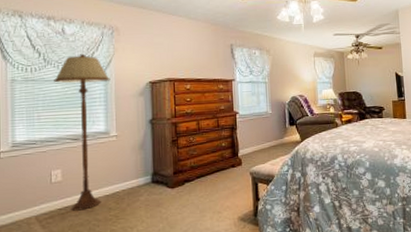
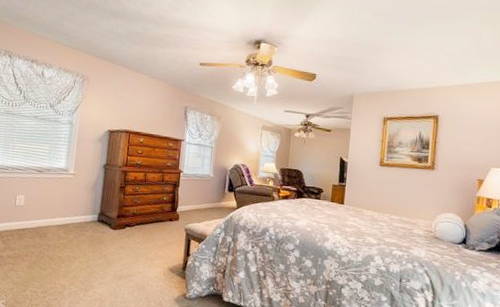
floor lamp: present [54,54,111,211] -> none [28,97,76,235]

